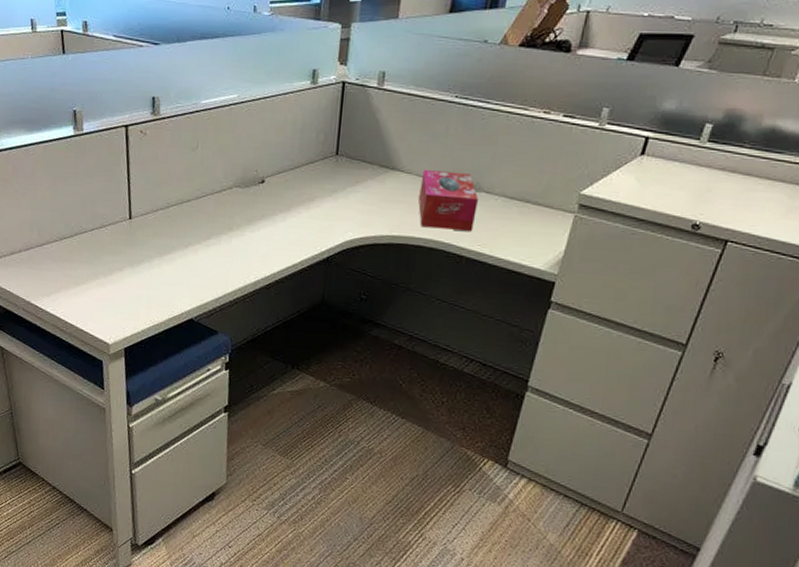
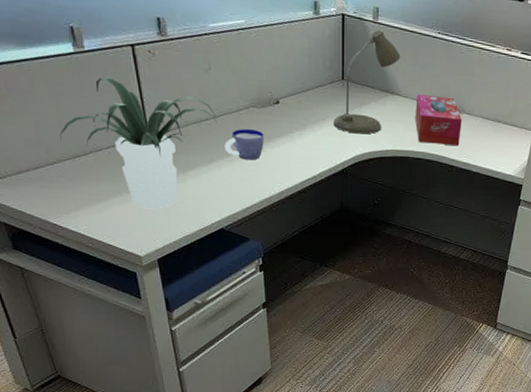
potted plant: none [51,158,199,295] -> present [60,77,217,209]
cup: none [203,210,245,245] -> present [224,128,264,160]
desk lamp: none [322,96,407,217] -> present [334,29,401,135]

